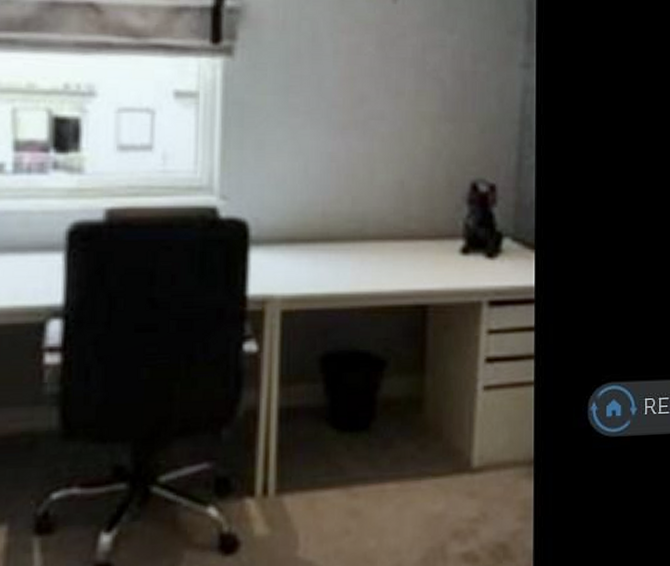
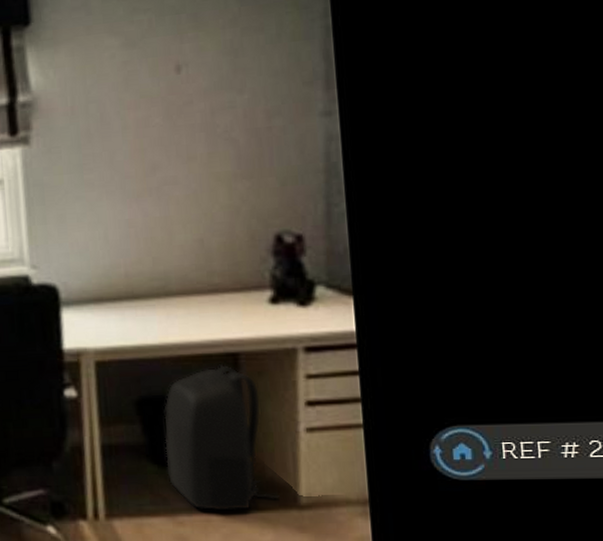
backpack: none [346,317,454,480] -> present [163,364,280,511]

